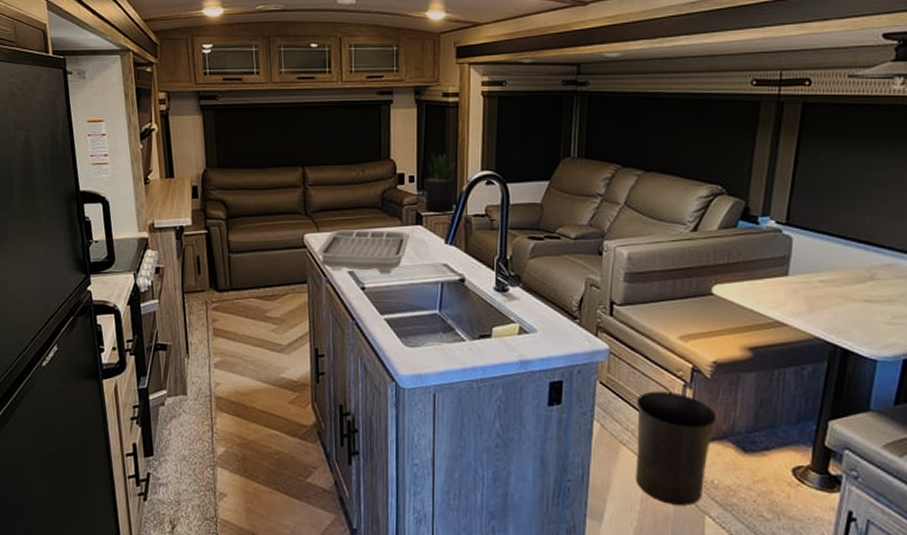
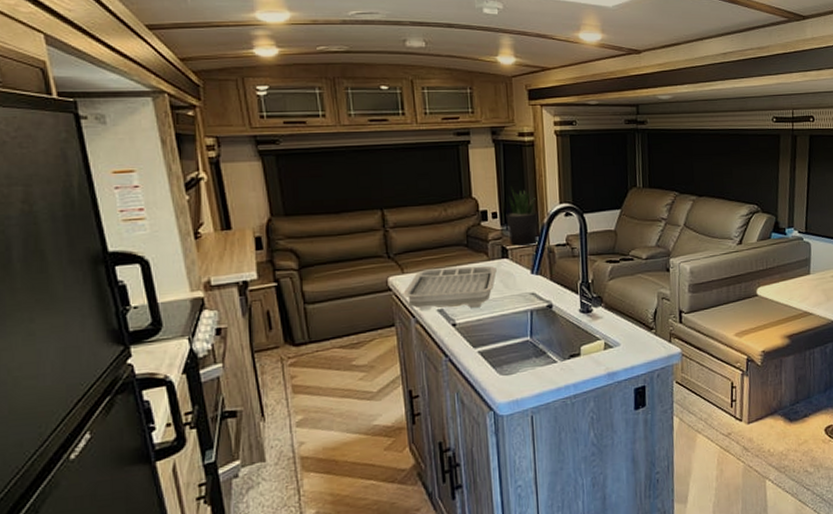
waste bin: present [635,391,717,506] -> none [706,381,768,477]

